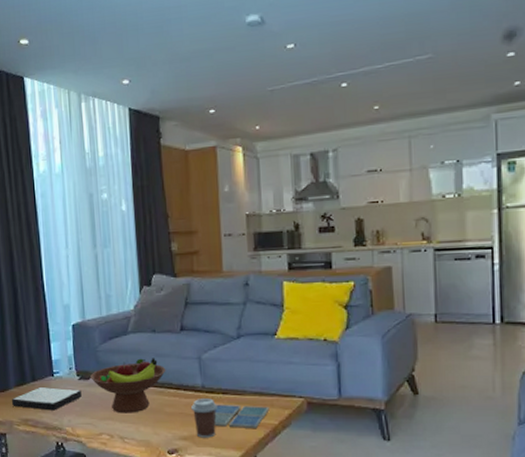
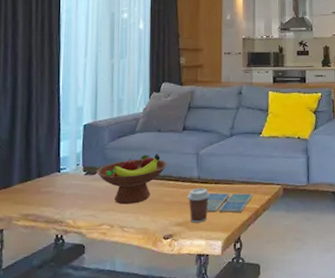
book: present [11,387,82,411] -> none [13,183,86,205]

